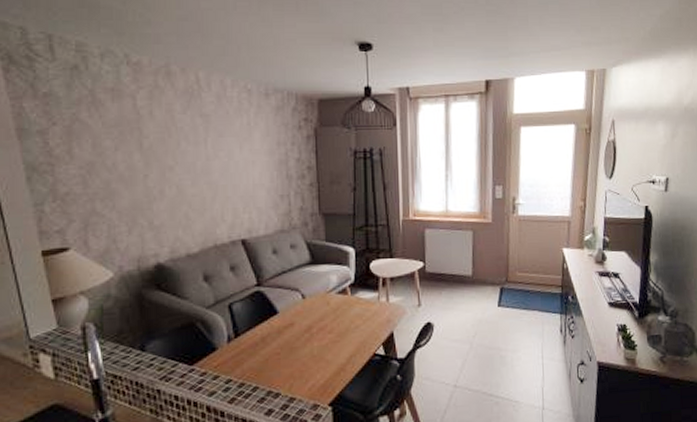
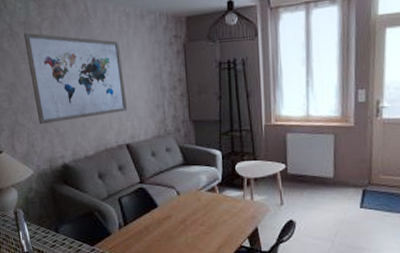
wall art: none [111,102,245,215] -> present [24,32,128,125]

